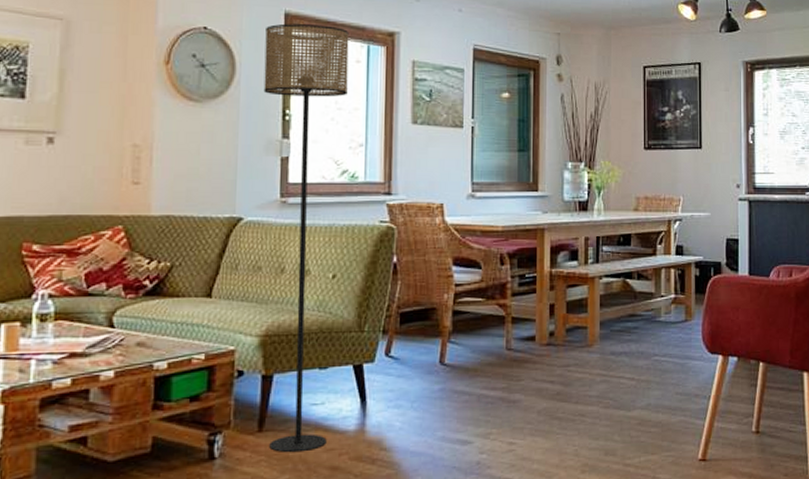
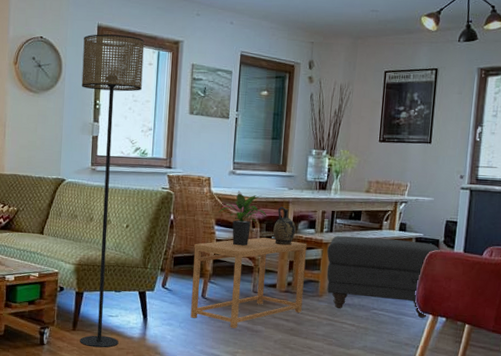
side table: none [426,277,570,401] -> present [190,237,307,328]
potted plant: none [454,218,518,290] -> present [217,190,267,246]
ceramic jug: none [527,235,555,285] -> present [273,207,296,246]
ottoman: none [595,265,725,360] -> present [326,235,441,318]

